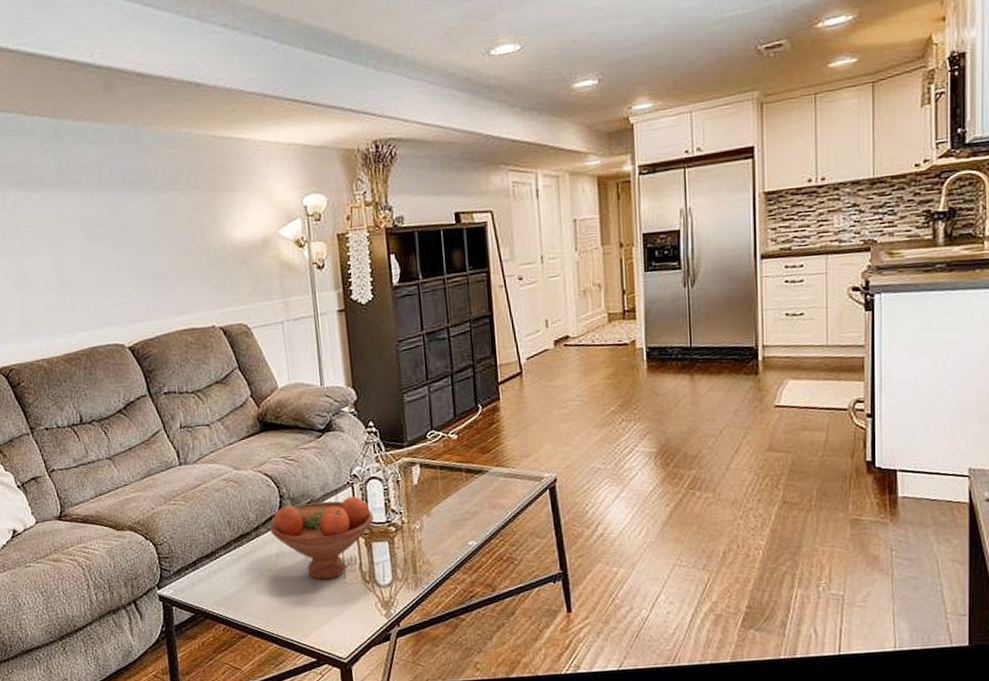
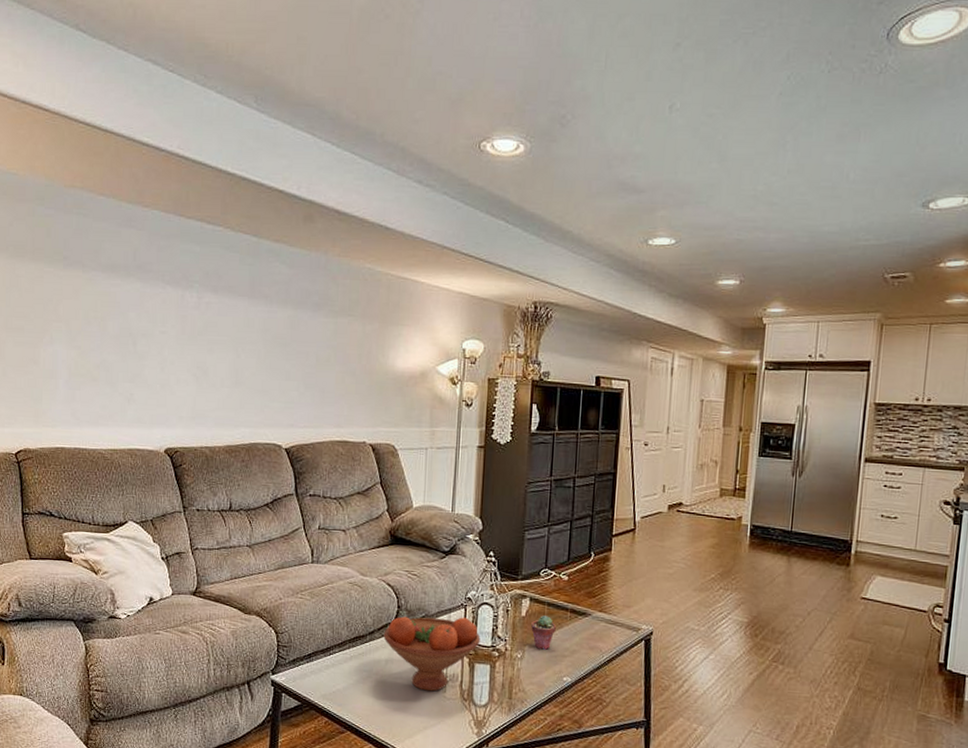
potted succulent: none [425,480,453,517] -> present [531,615,556,650]

